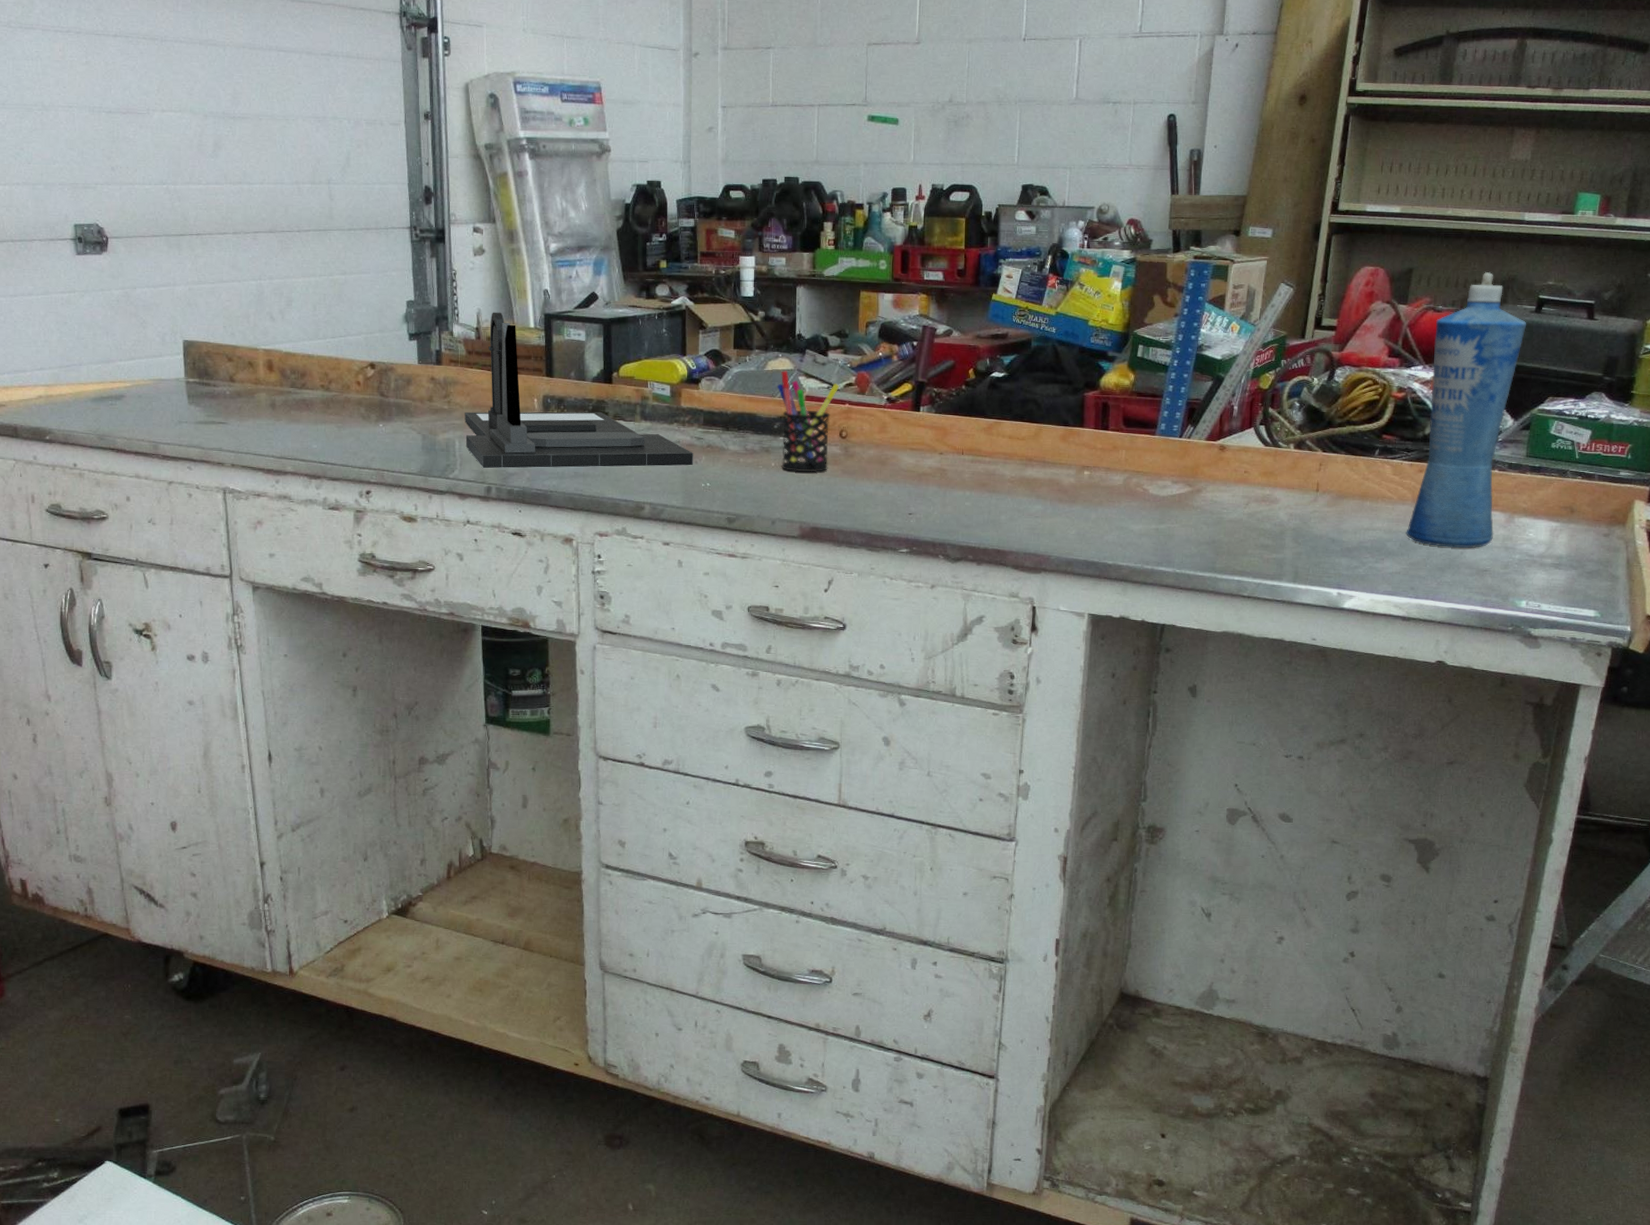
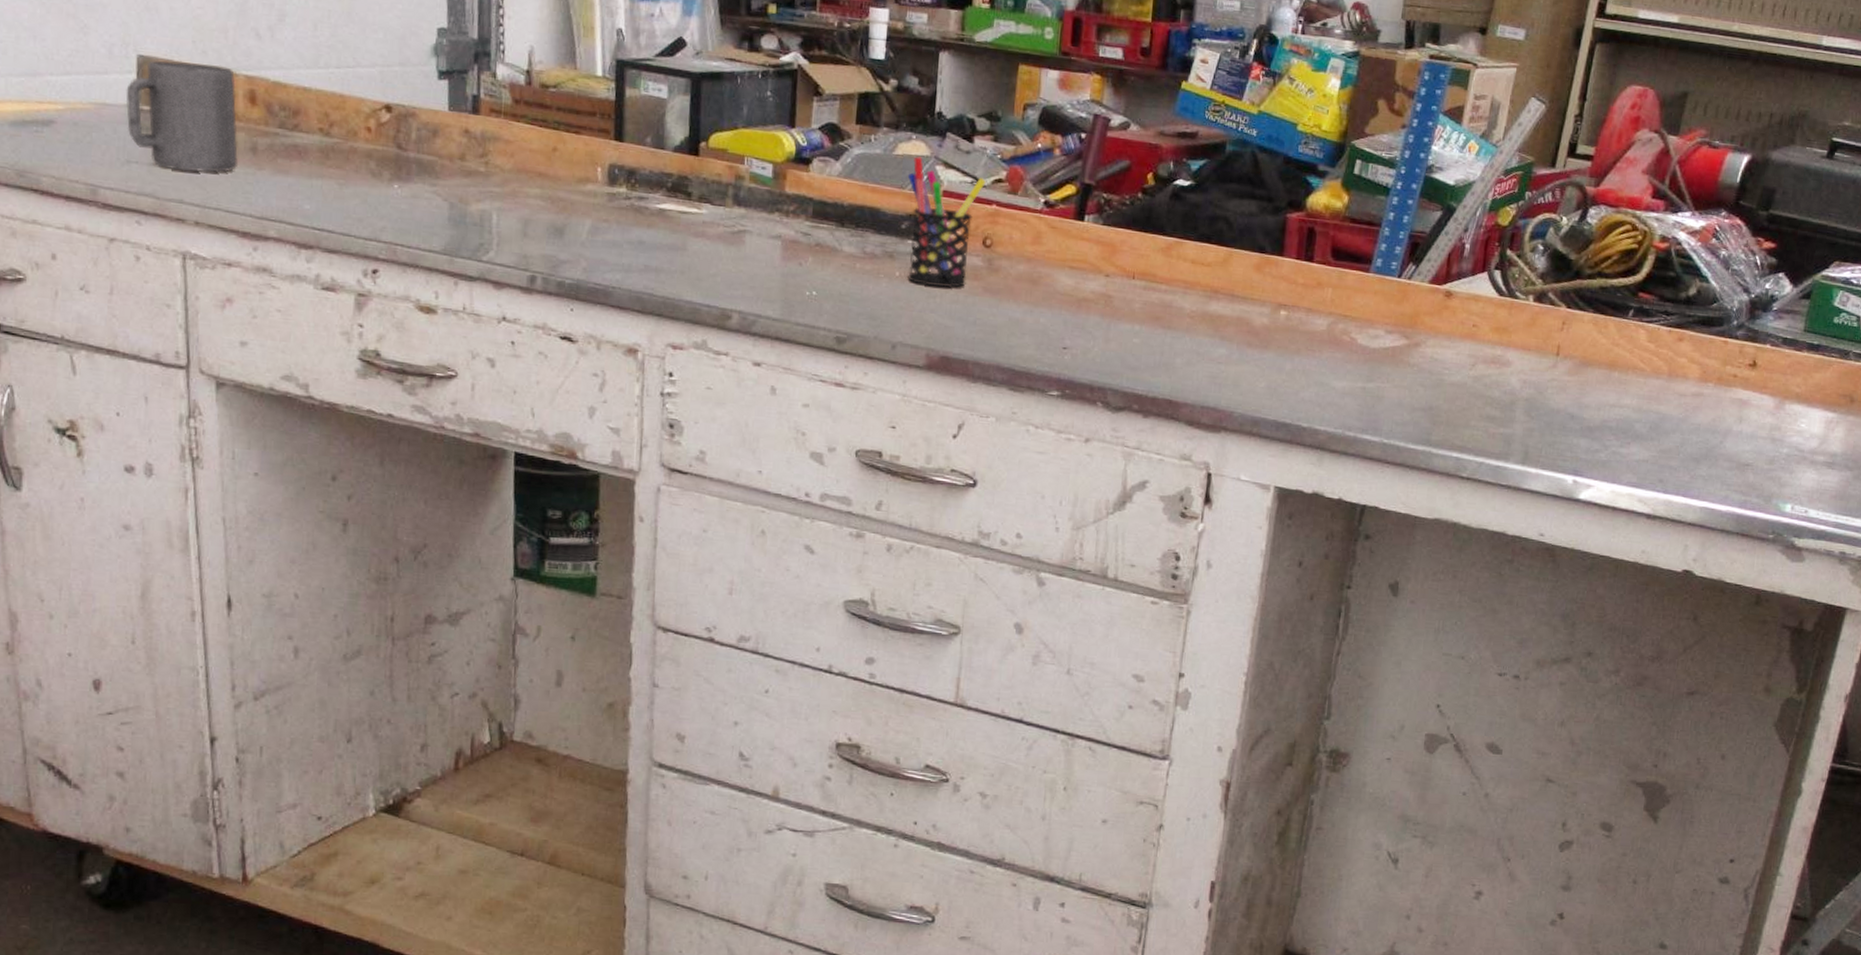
mug: none [176,342,262,427] -> present [125,59,239,173]
desk organizer: present [465,312,693,469] -> none [506,52,798,268]
squeeze bottle: present [1406,272,1527,548] -> none [1658,104,1816,437]

